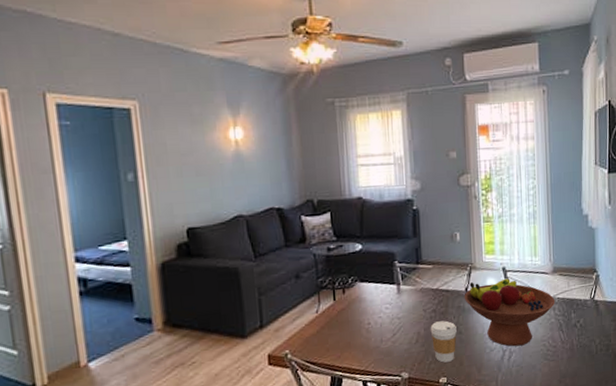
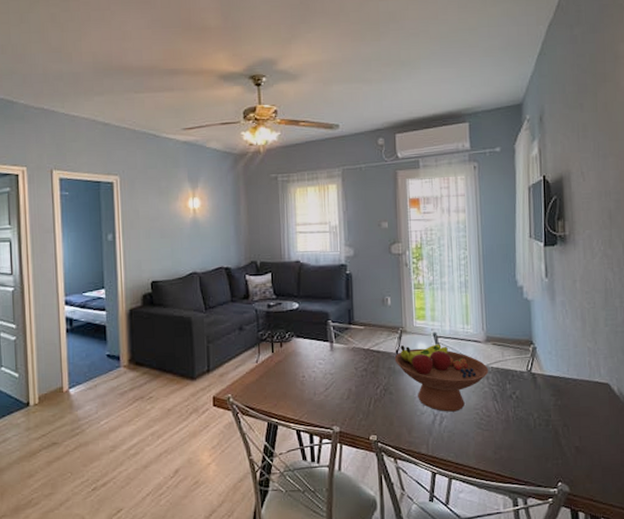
coffee cup: present [430,320,457,363] -> none [361,380,387,421]

